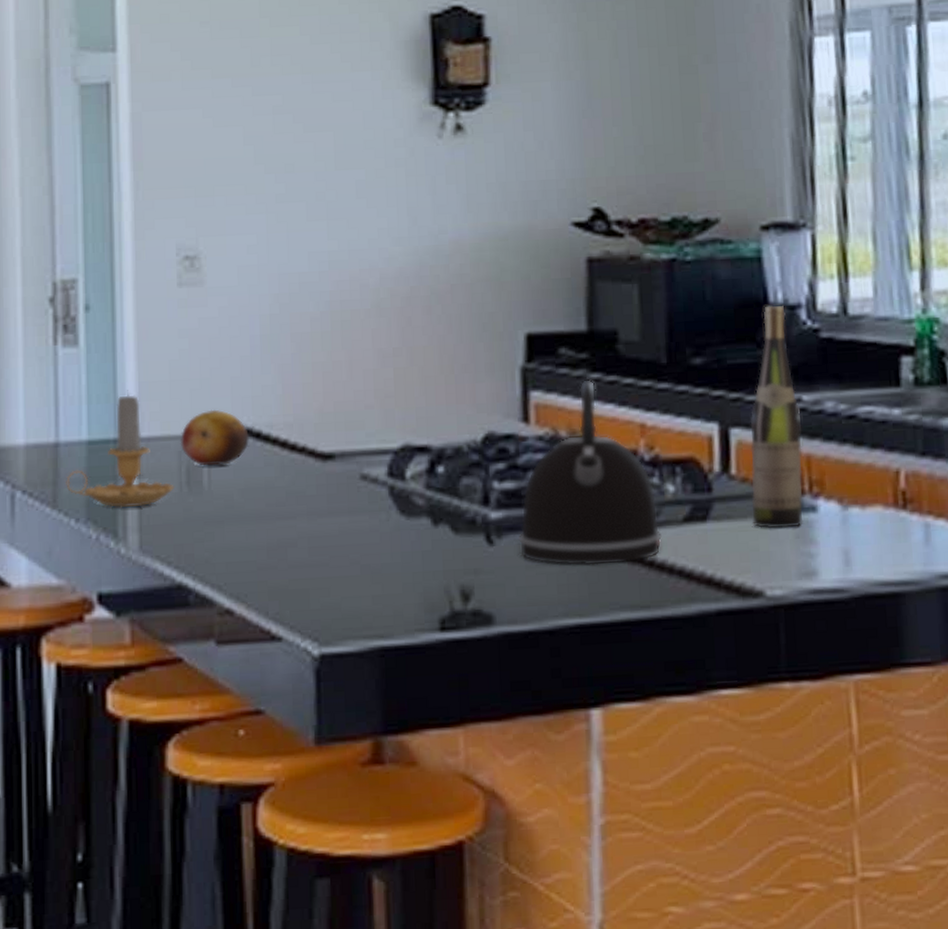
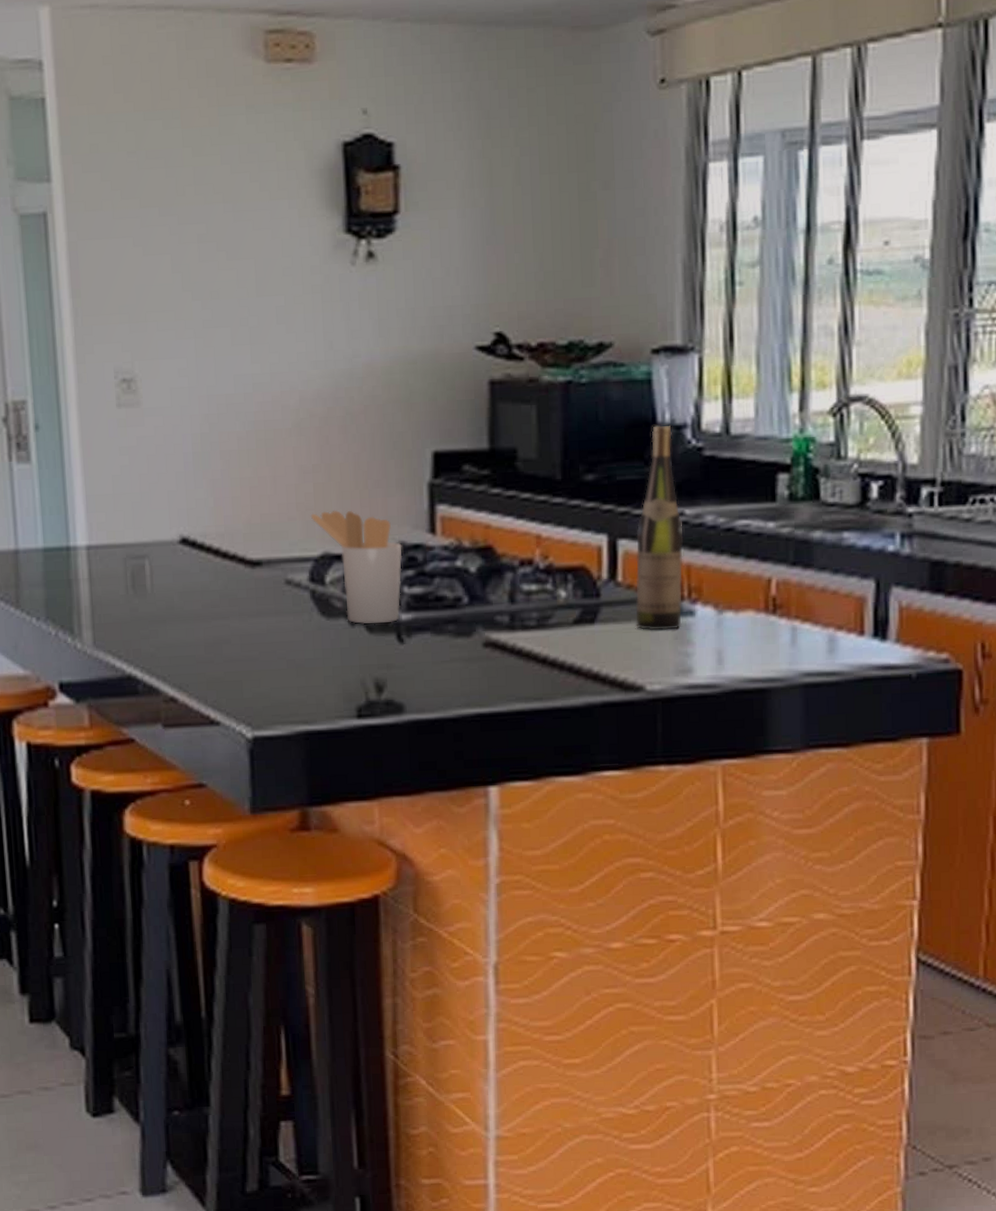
candle: present [66,390,174,508] -> none [26,502,122,608]
fruit: present [180,409,250,466] -> none [124,520,187,571]
utensil holder: none [390,397,492,524] -> present [310,509,402,624]
kettle: present [517,379,662,566] -> none [425,494,554,662]

